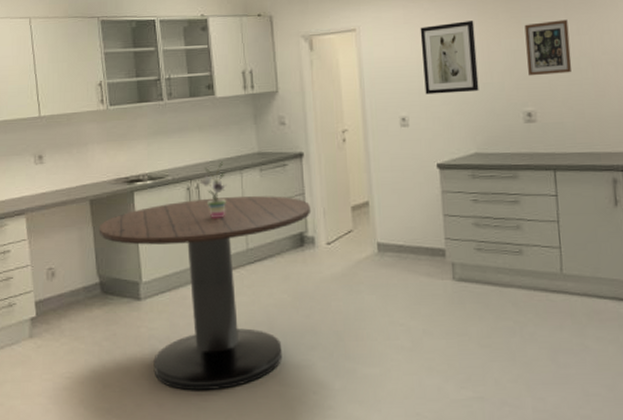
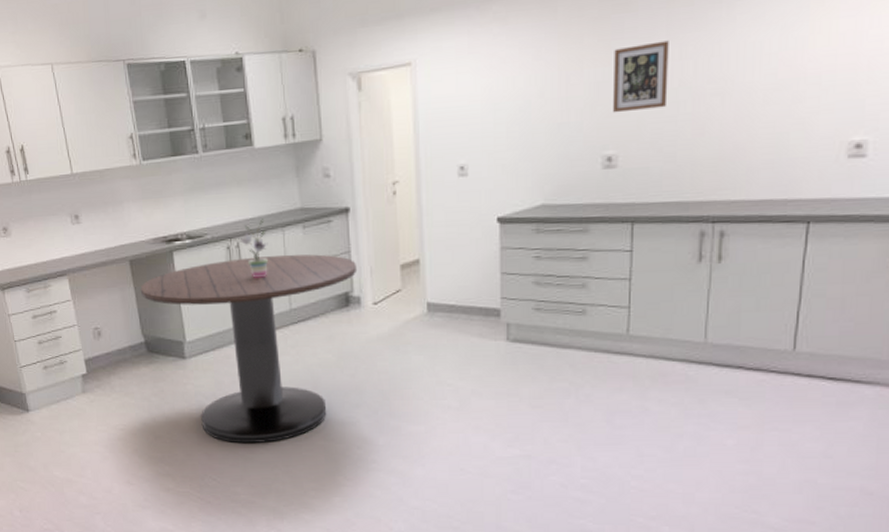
wall art: present [420,21,479,95] -> none [487,47,553,139]

